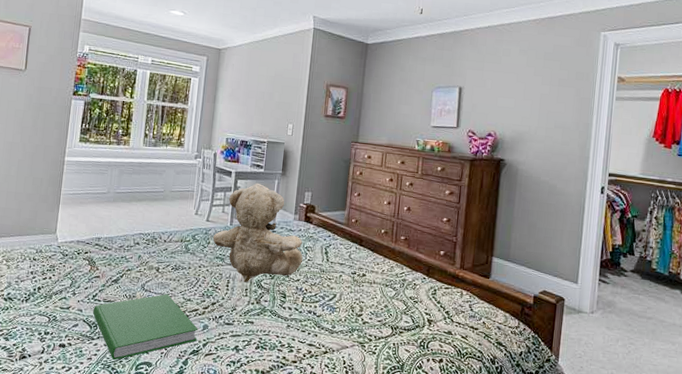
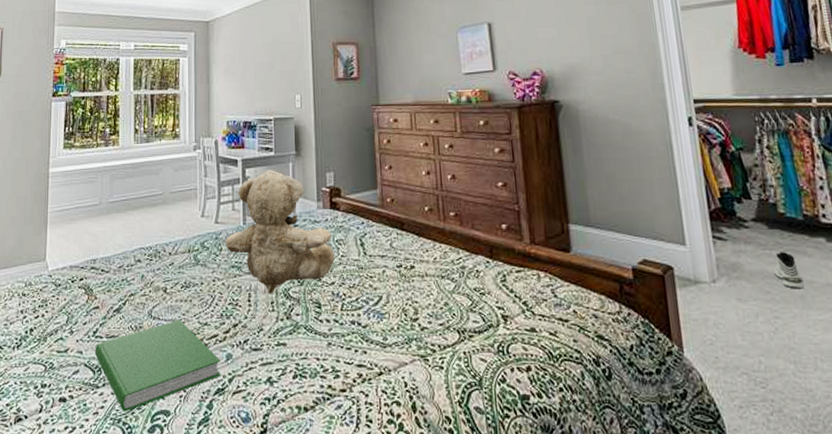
sneaker: none [637,297,657,325] -> present [774,252,804,289]

